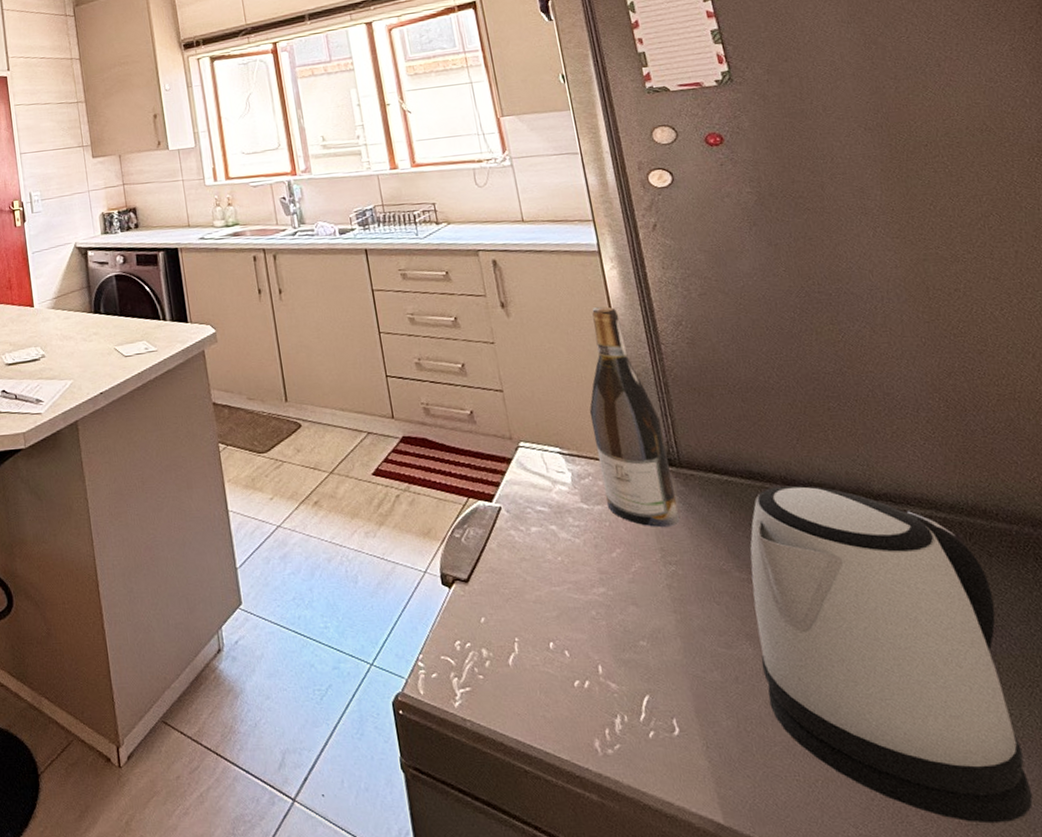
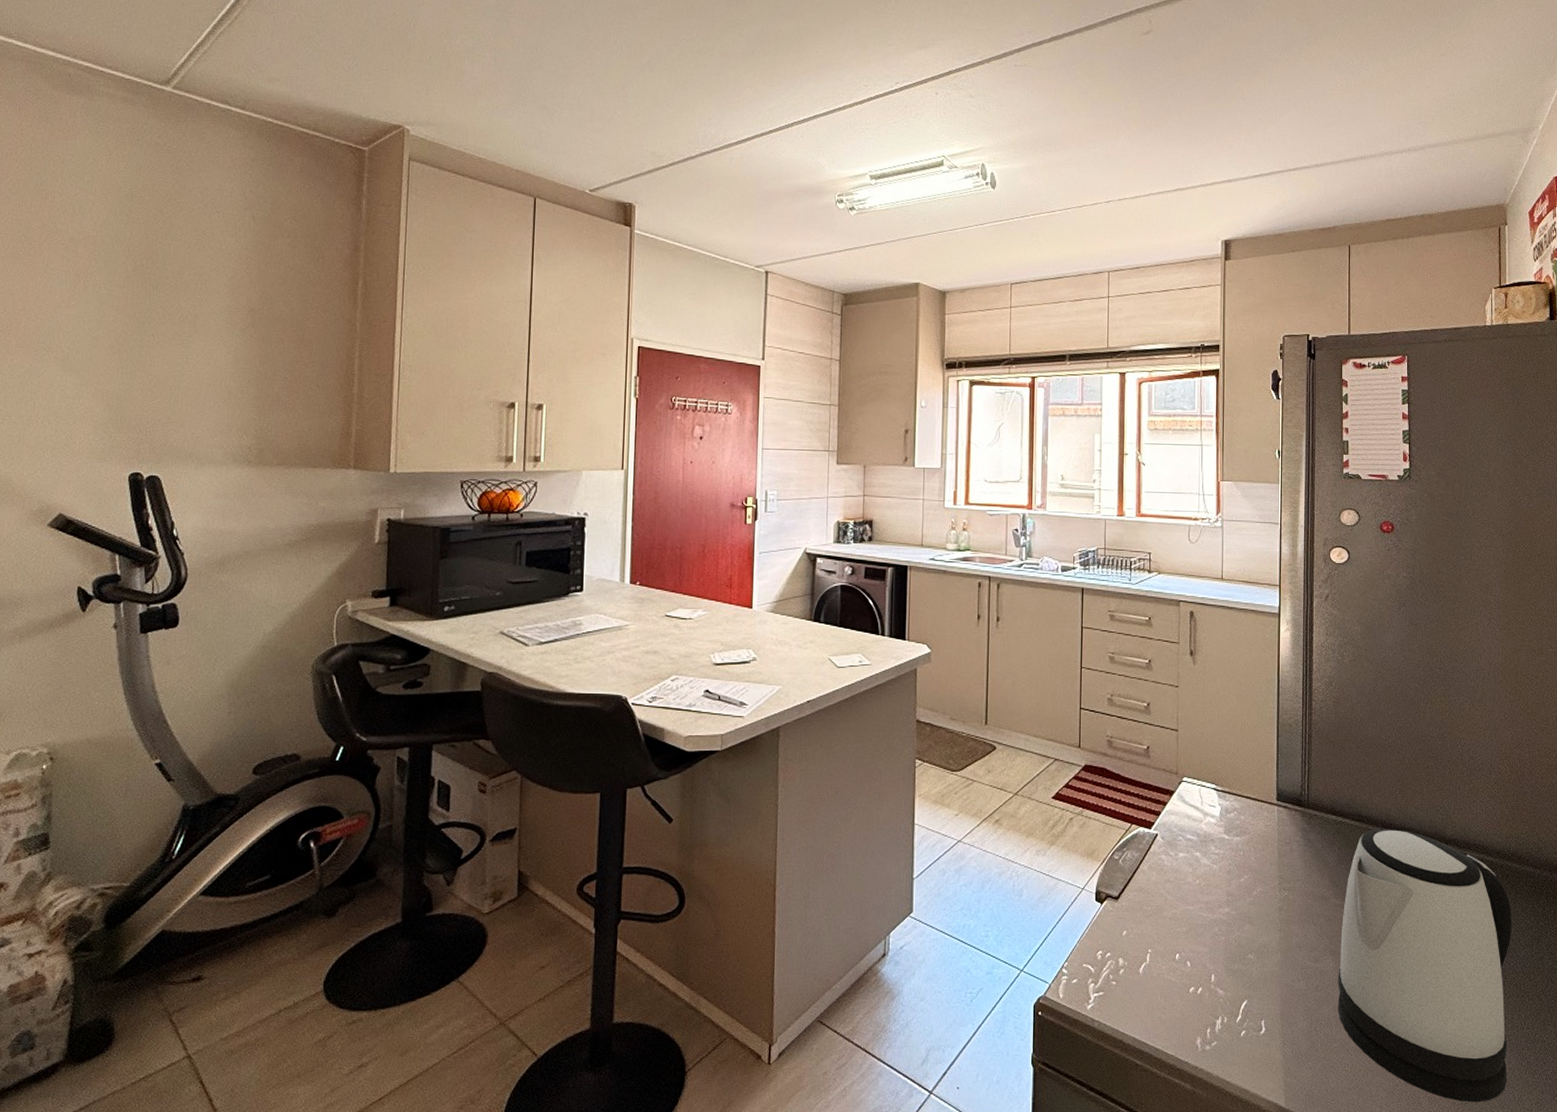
wine bottle: present [589,306,680,527] -> none [1244,663,1299,858]

